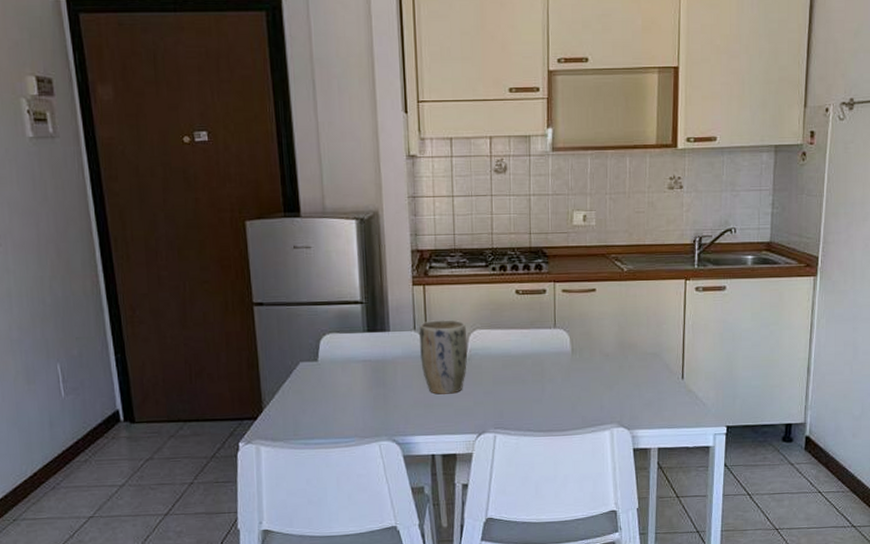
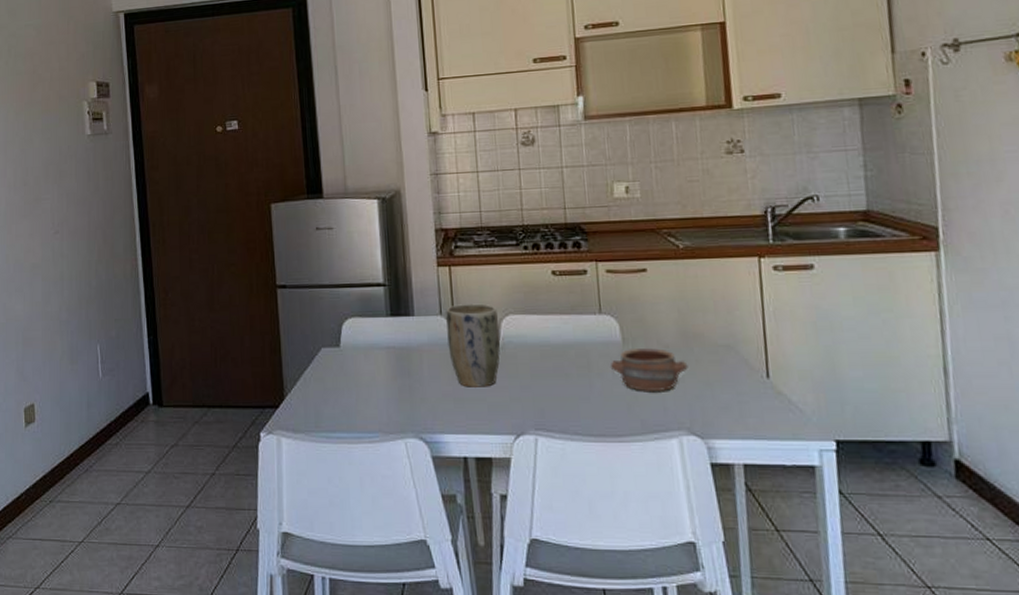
pottery: none [560,357,623,394] -> present [610,348,688,392]

